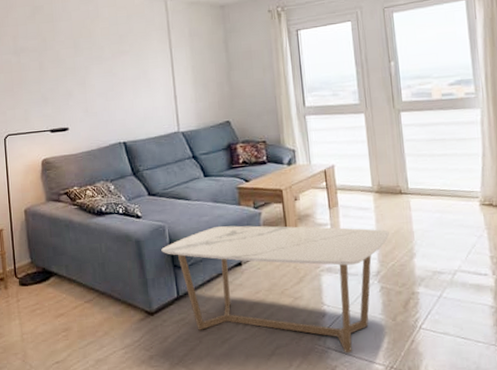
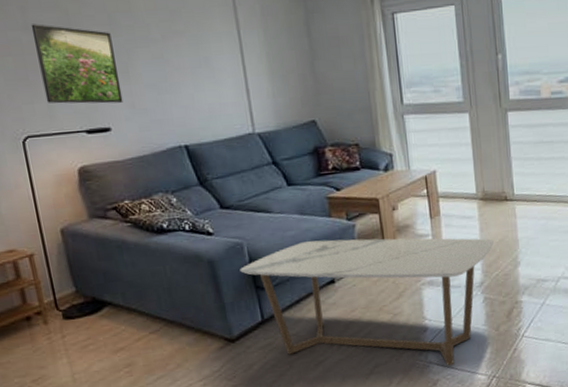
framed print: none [19,49,80,109] -> present [31,24,123,104]

